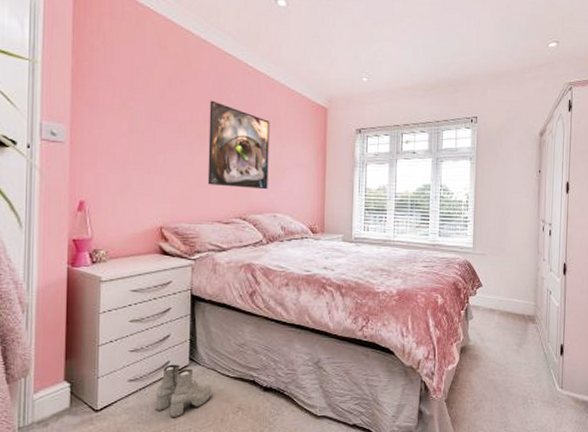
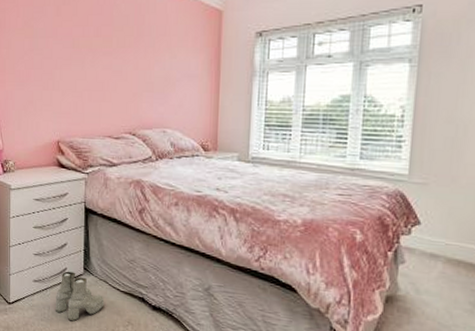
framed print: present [207,100,270,190] -> none [99,13,160,104]

